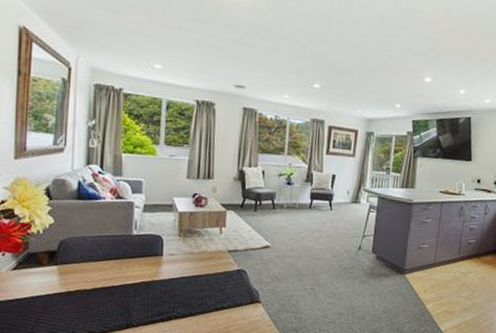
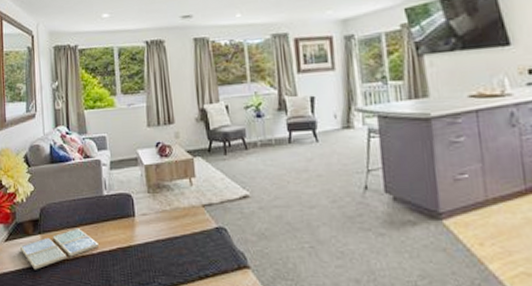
drink coaster: none [30,261,121,299] -> present [19,227,99,270]

